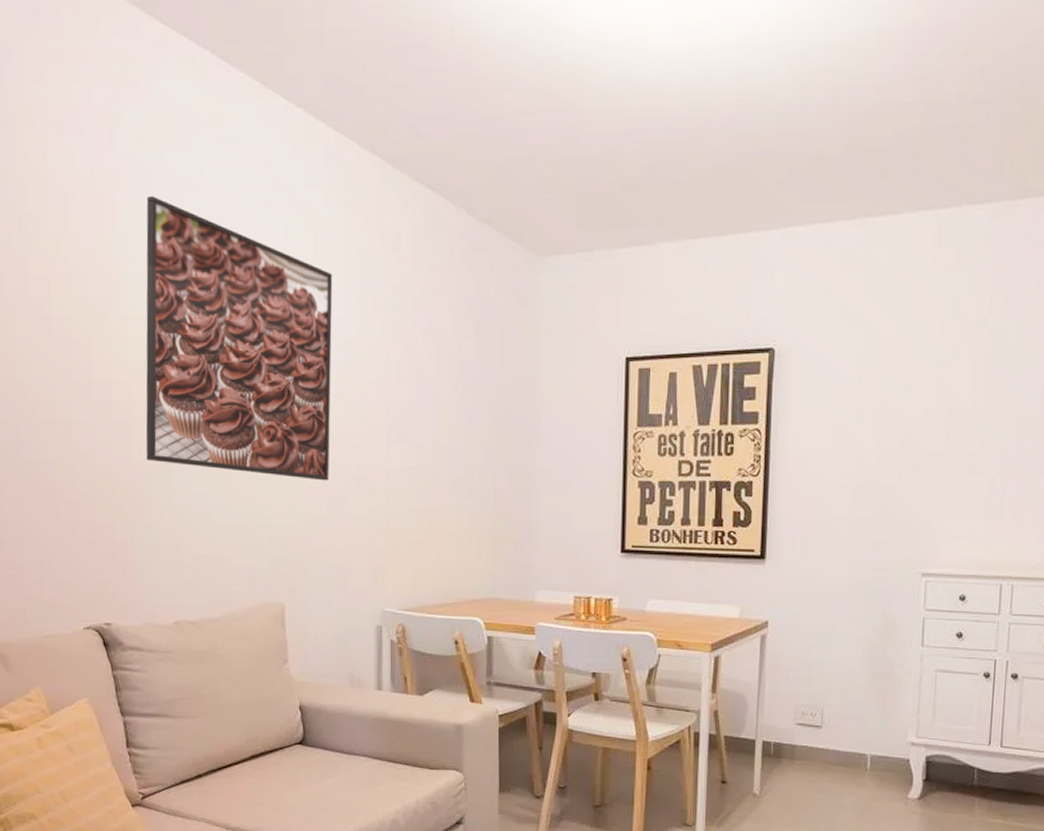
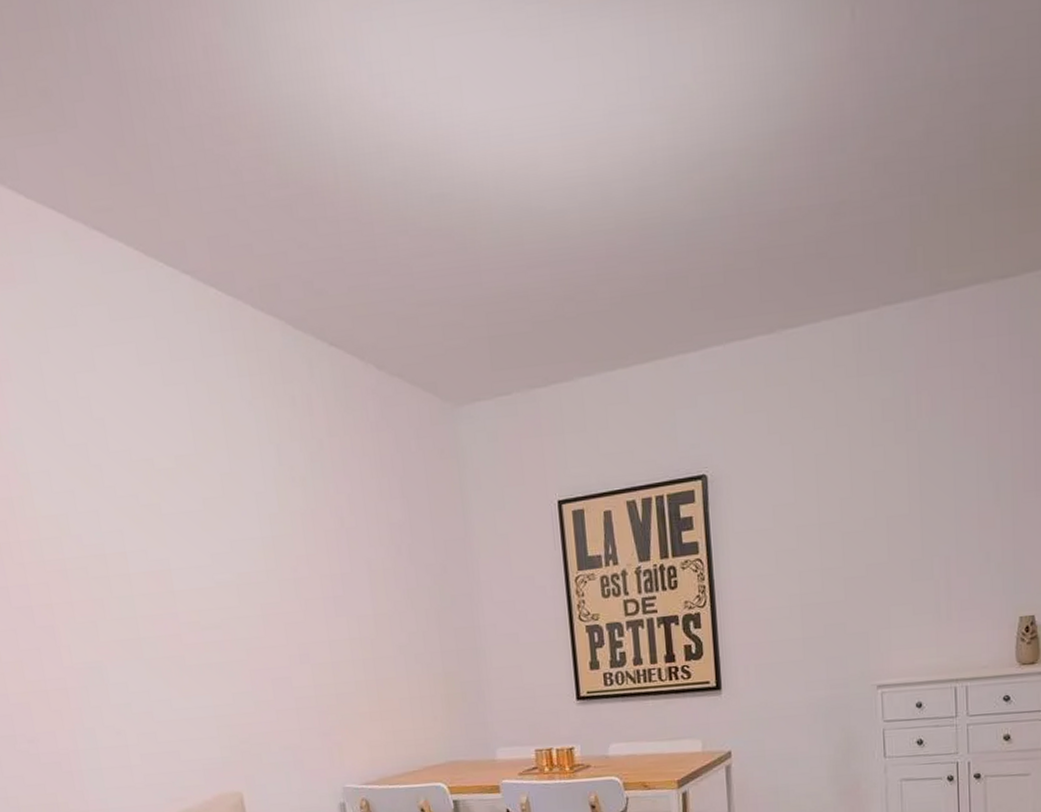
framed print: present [146,196,333,481] -> none [38,385,271,664]

